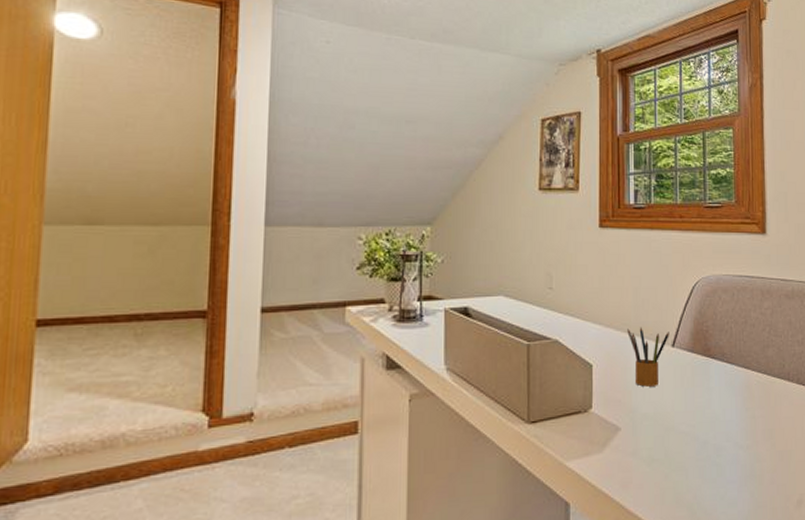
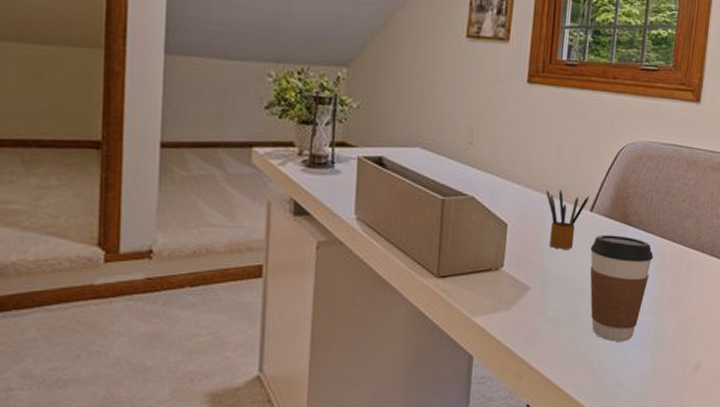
coffee cup: none [676,369,740,480] -> present [590,235,654,342]

